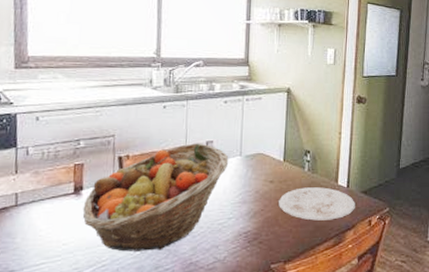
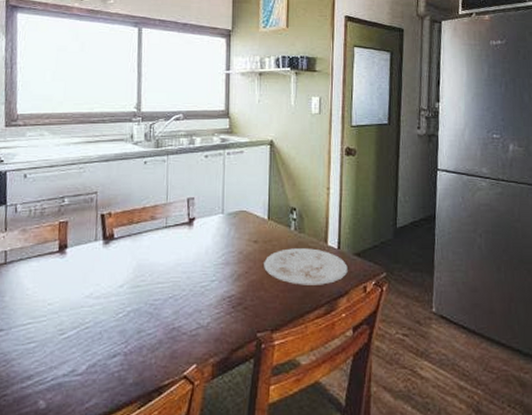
fruit basket: present [82,143,229,252] -> none [67,200,211,314]

